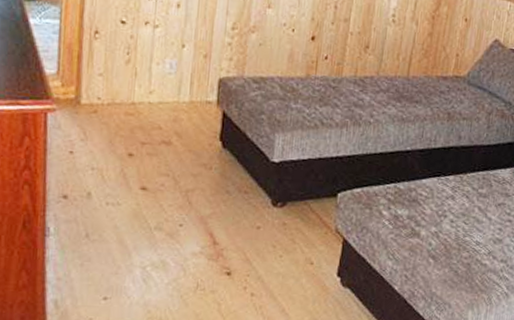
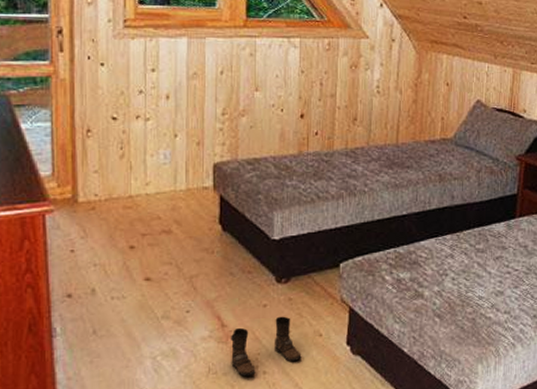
boots: none [220,240,291,297] -> present [230,316,302,377]

